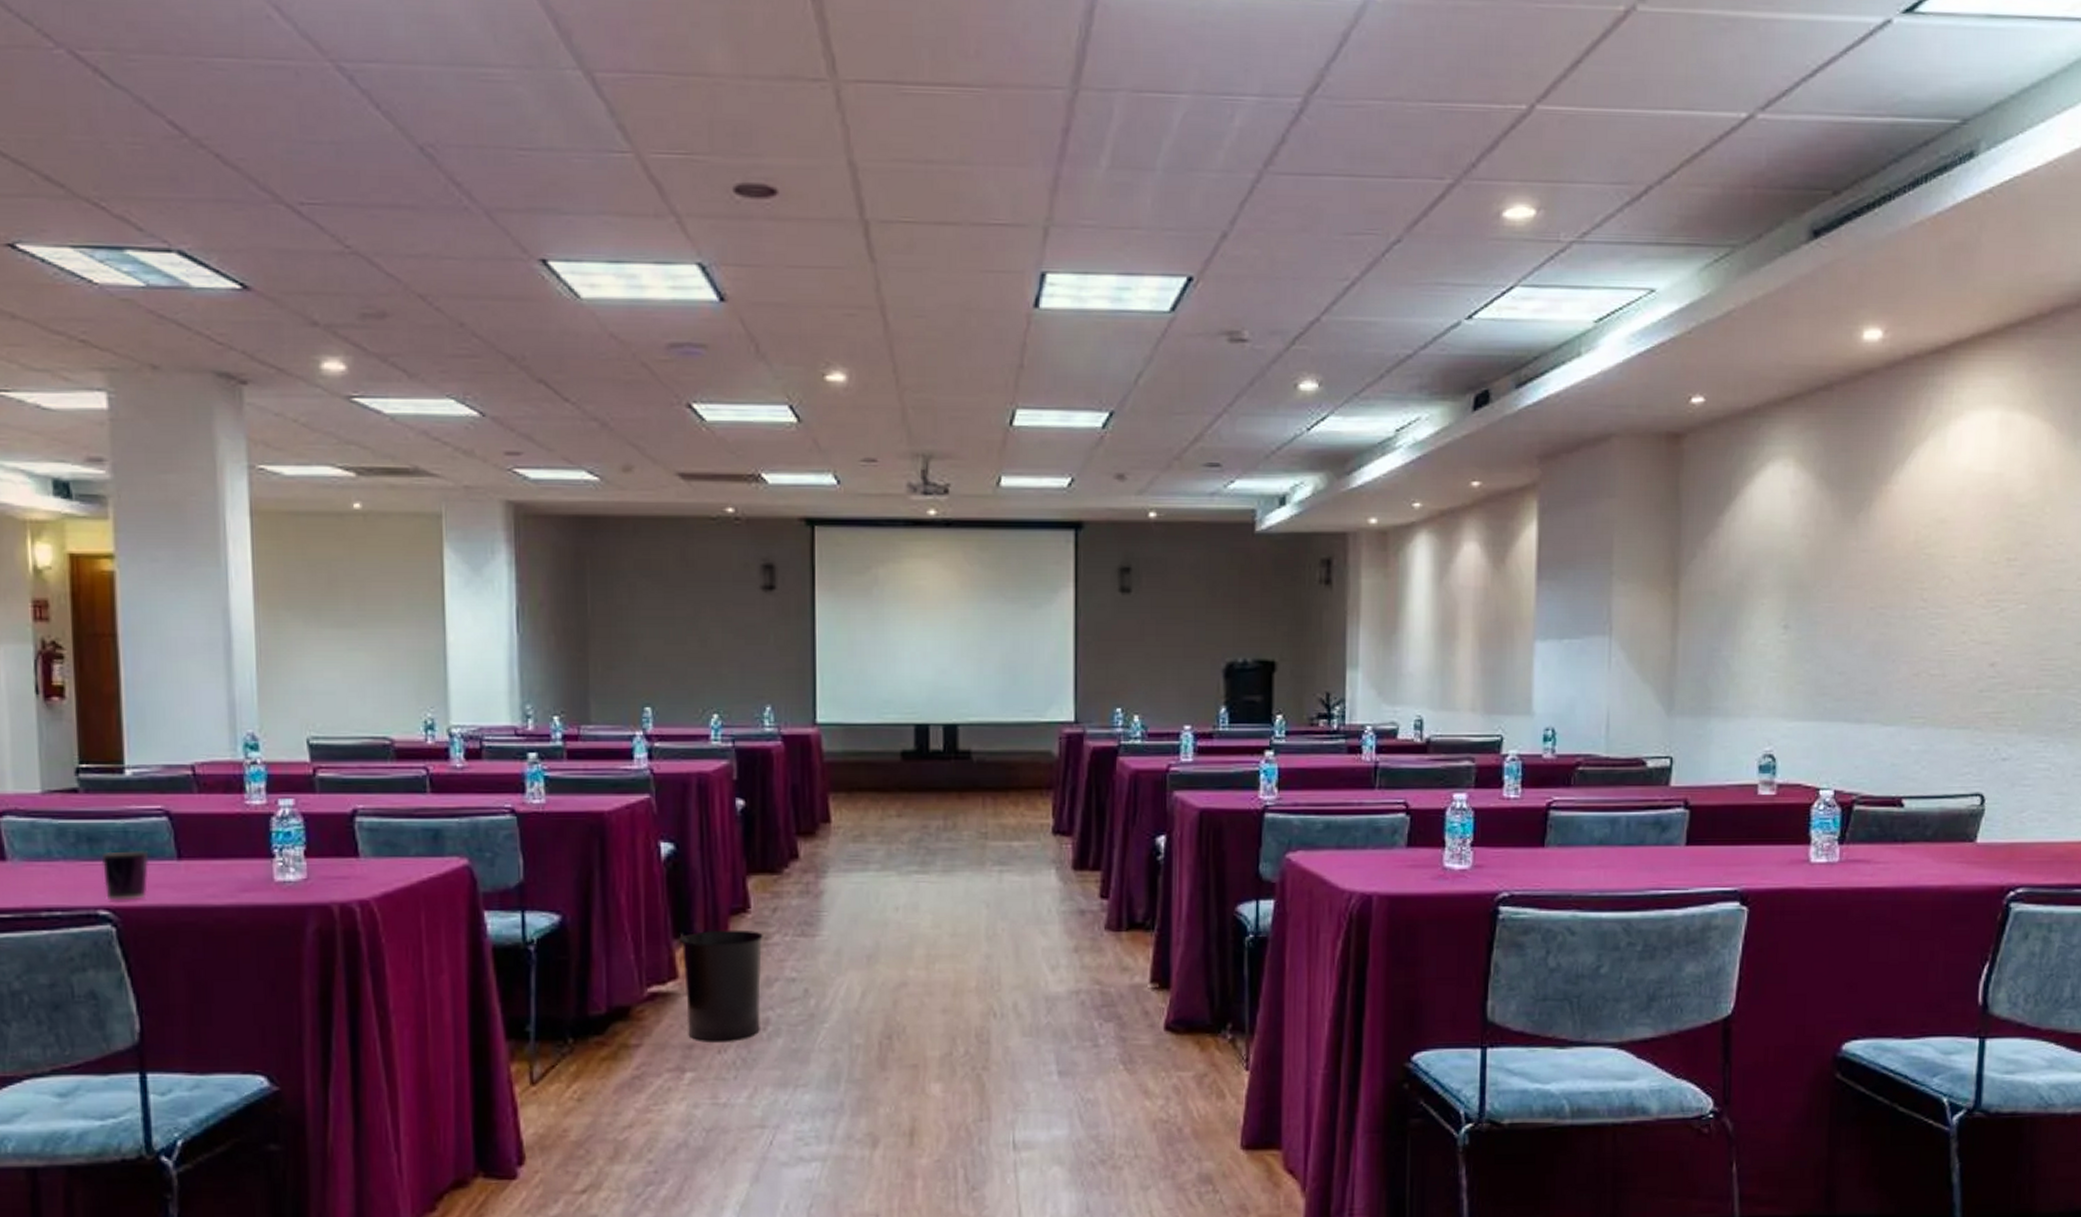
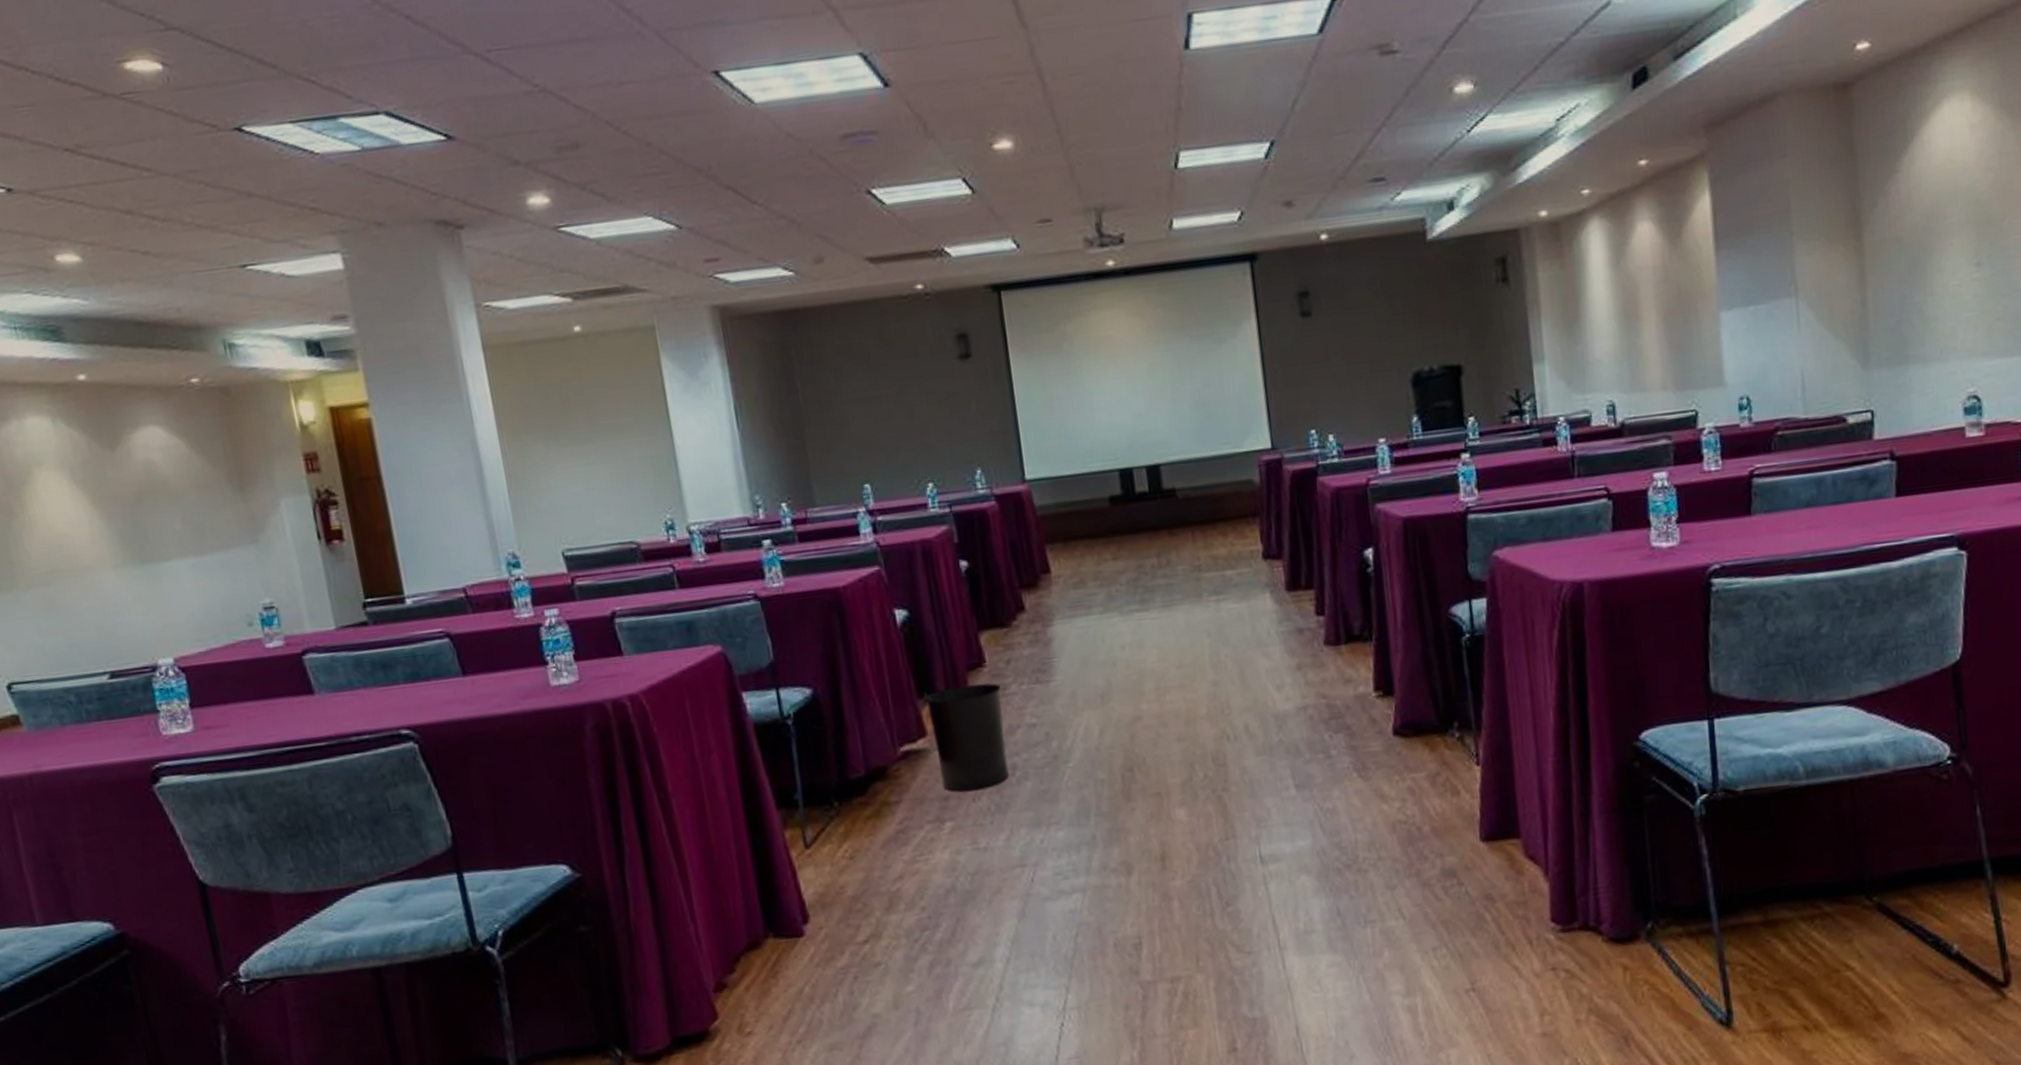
mug: present [101,851,149,901] -> none [397,671,441,721]

